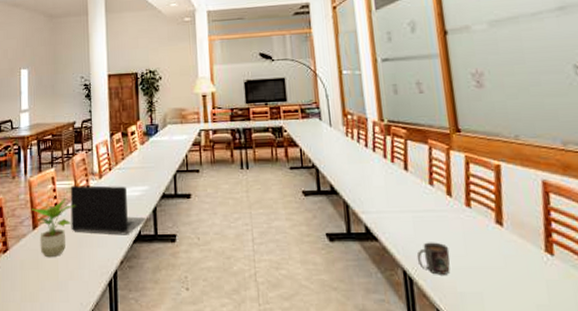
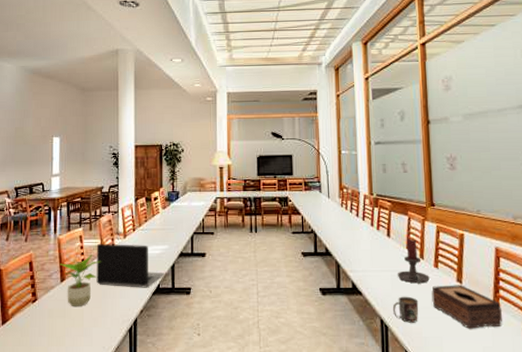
candle holder: none [420,171,461,227] -> present [398,238,430,284]
tissue box: none [464,227,560,282] -> present [431,285,502,329]

